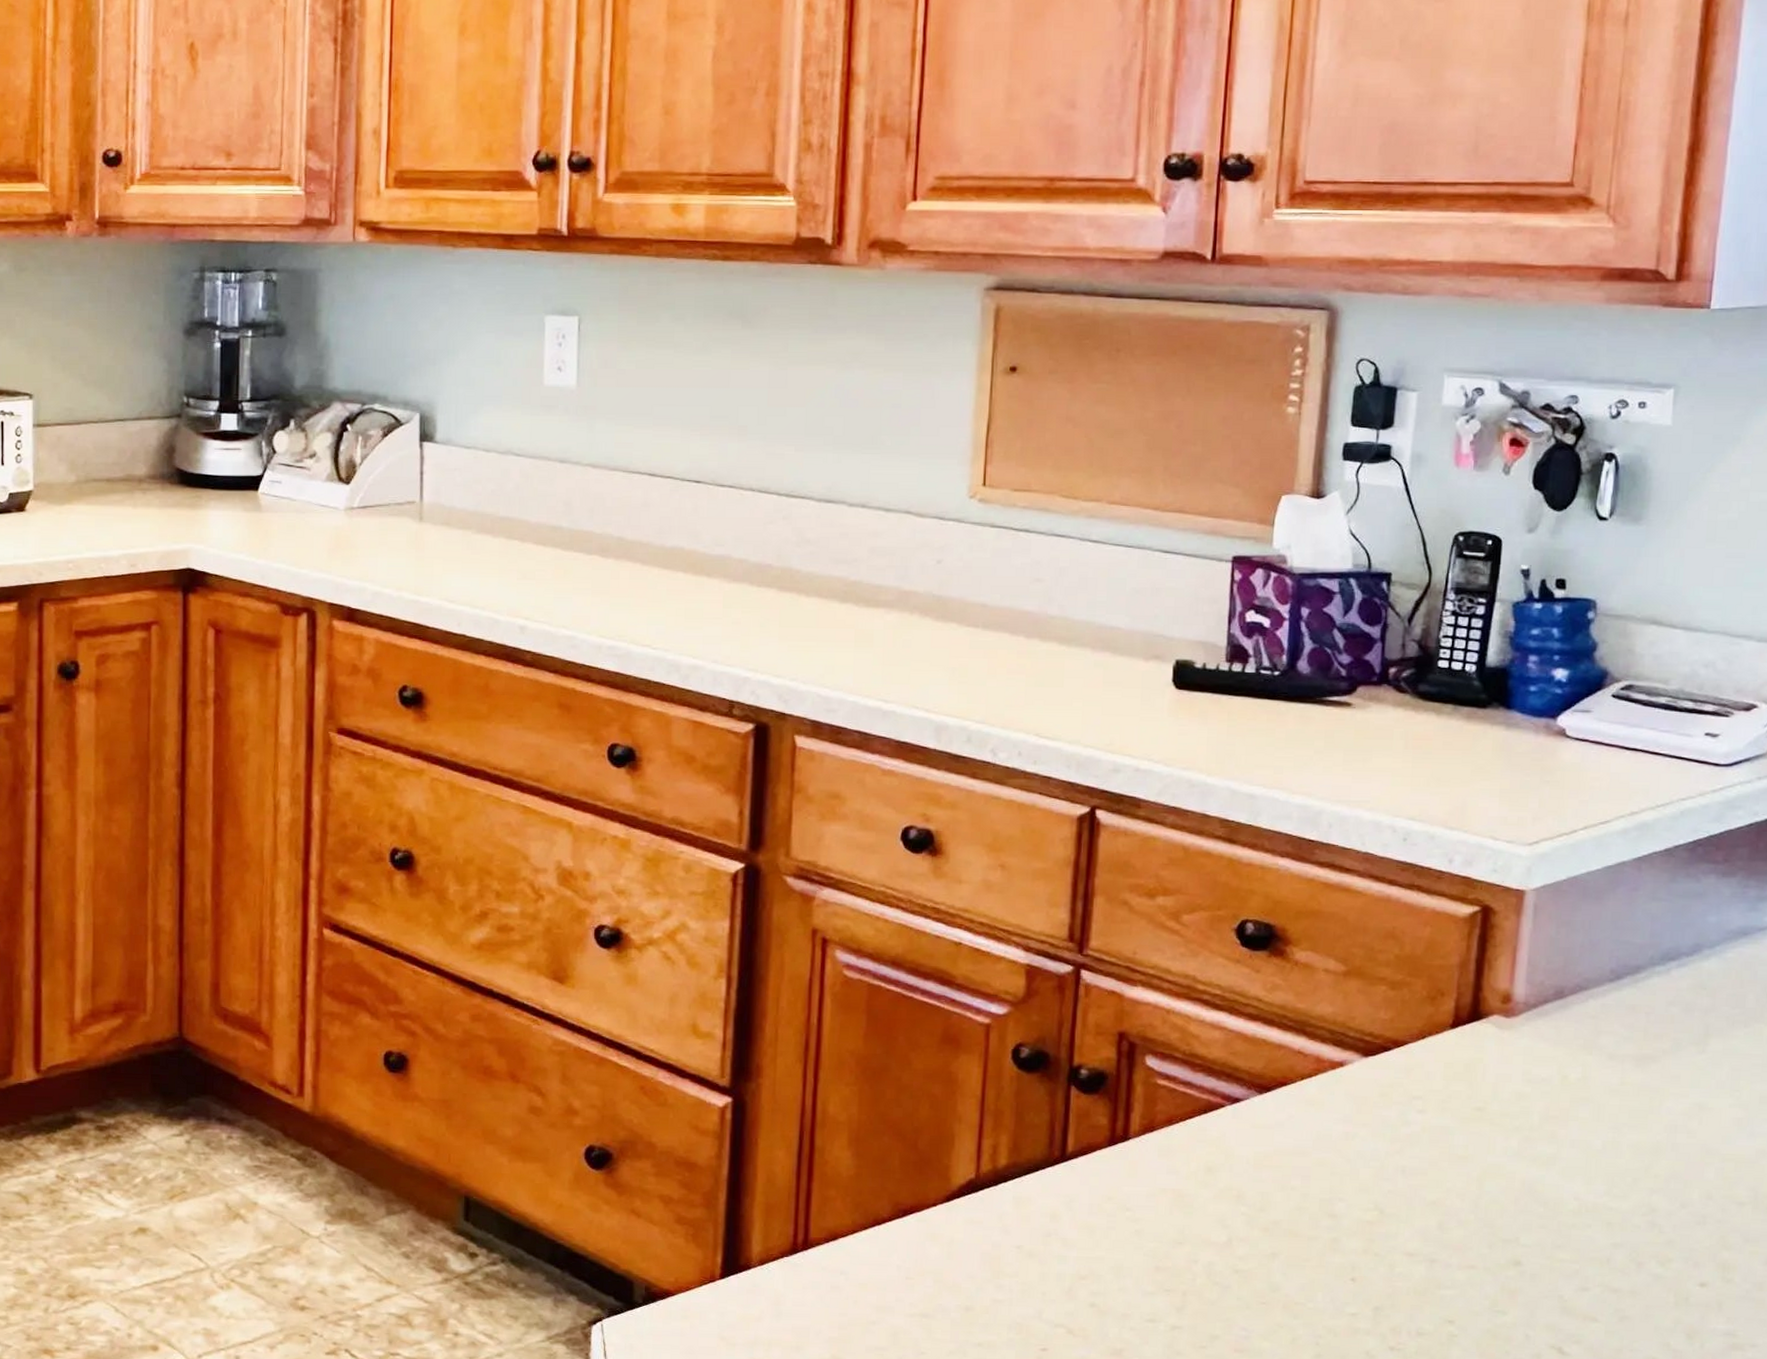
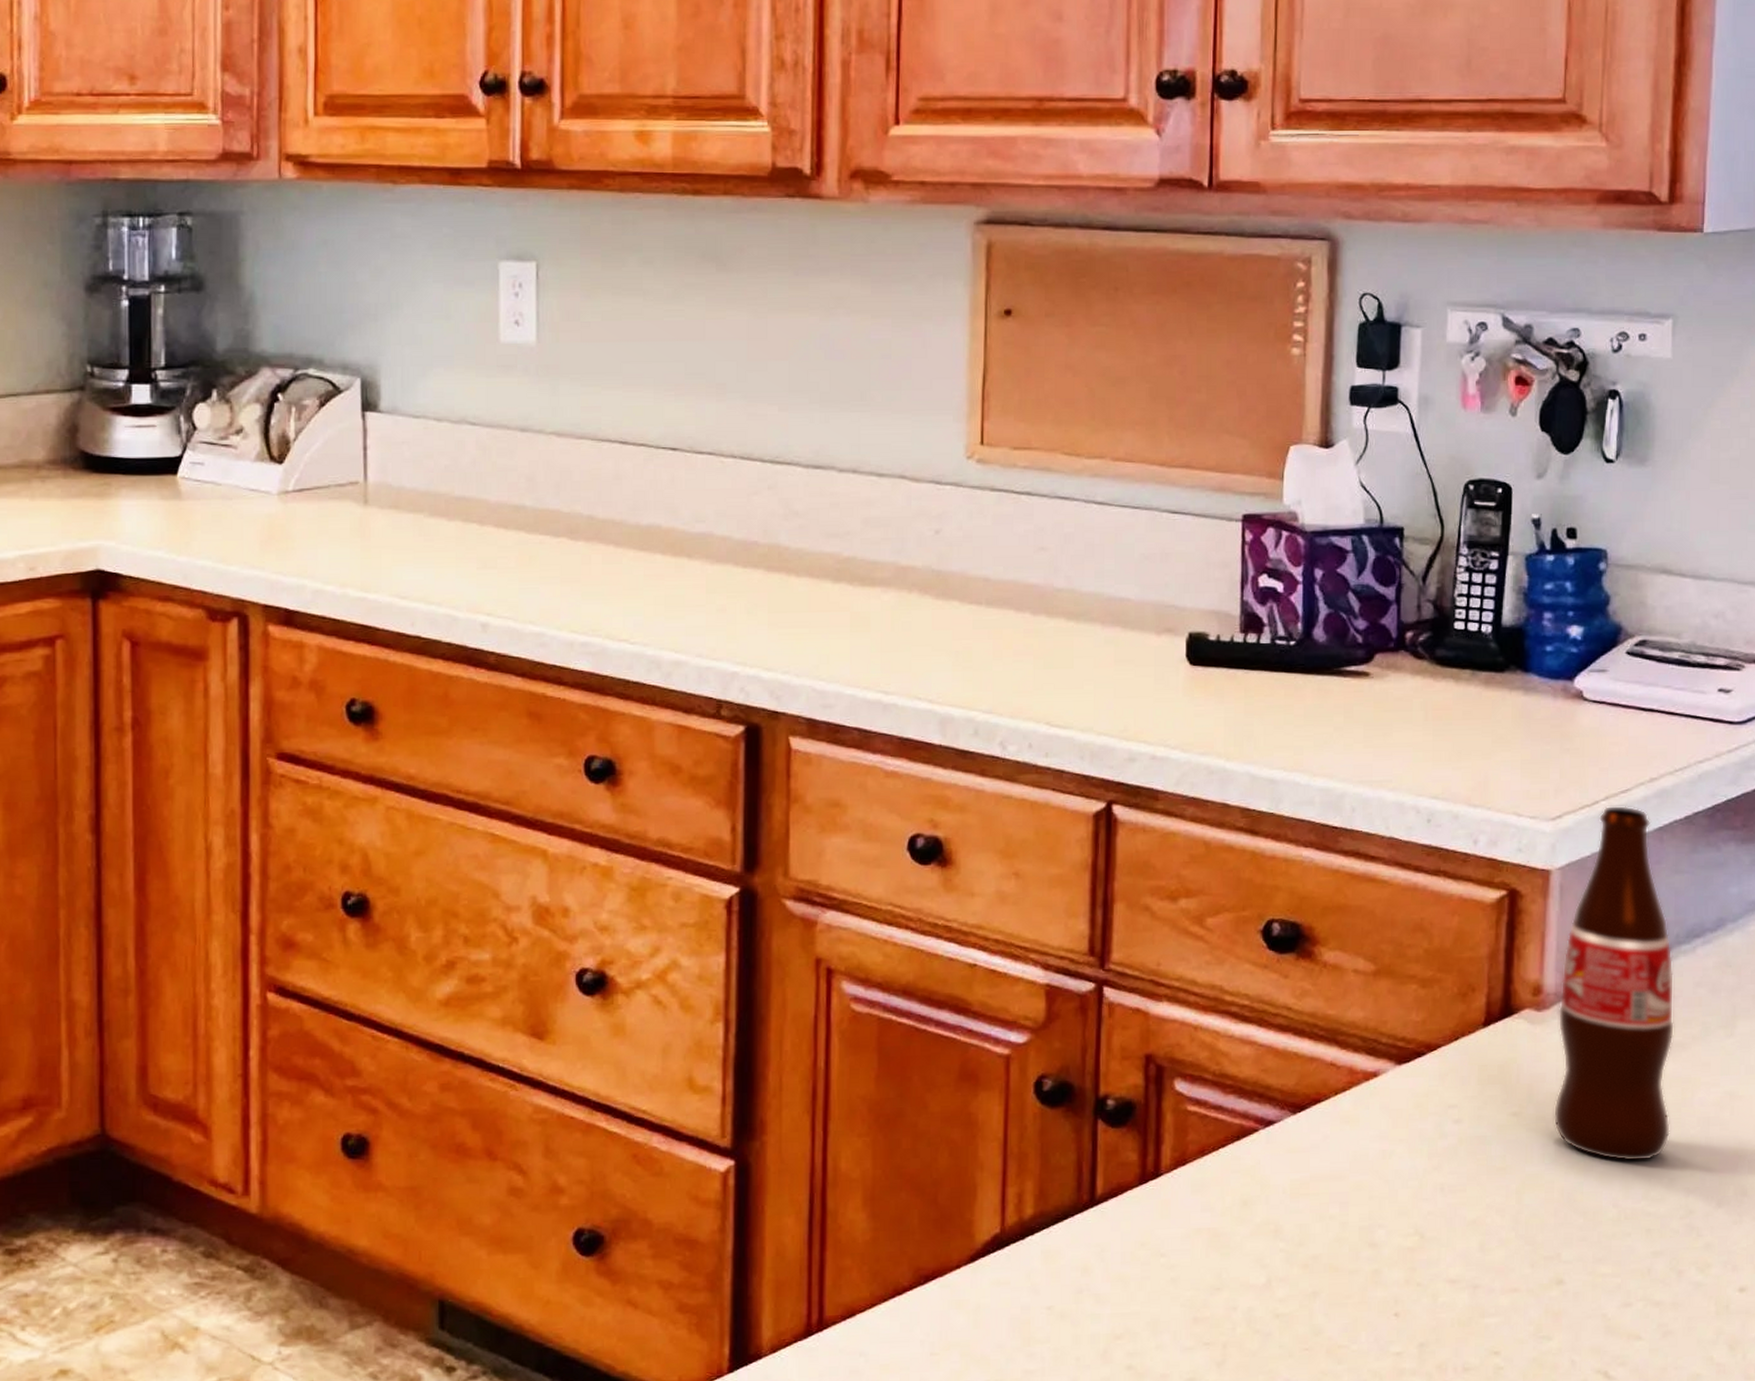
bottle: none [1517,835,1647,1161] -> present [1553,805,1675,1162]

